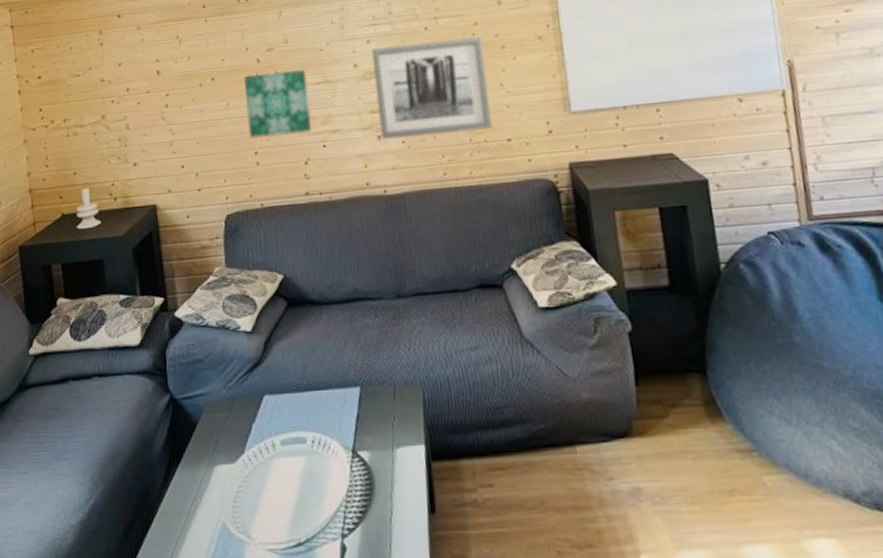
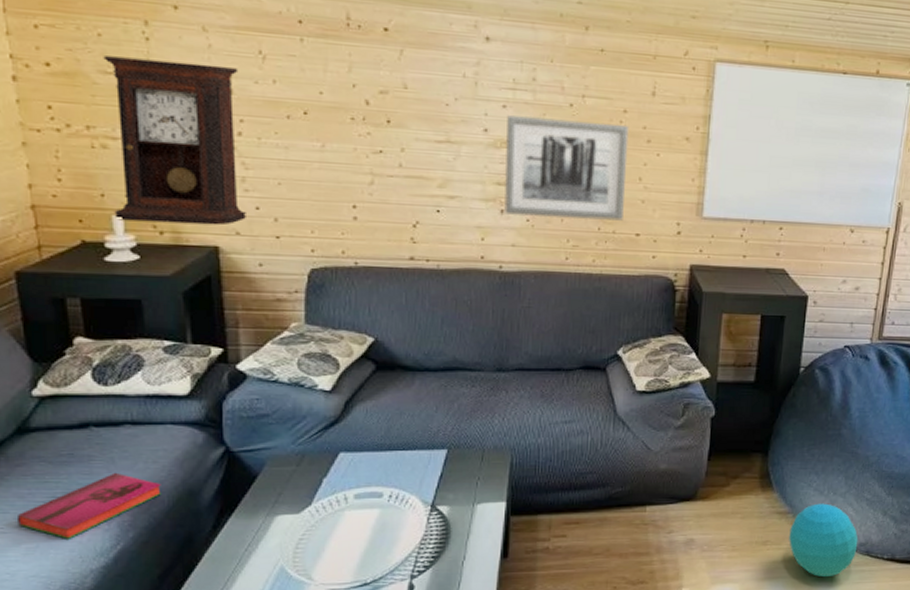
hardback book: none [19,424,123,493] -> present [18,472,161,539]
pendulum clock: none [74,53,175,193] -> present [103,56,246,226]
wall art: present [244,69,312,138] -> none [346,116,427,194]
ball: none [759,436,861,542] -> present [789,503,858,578]

